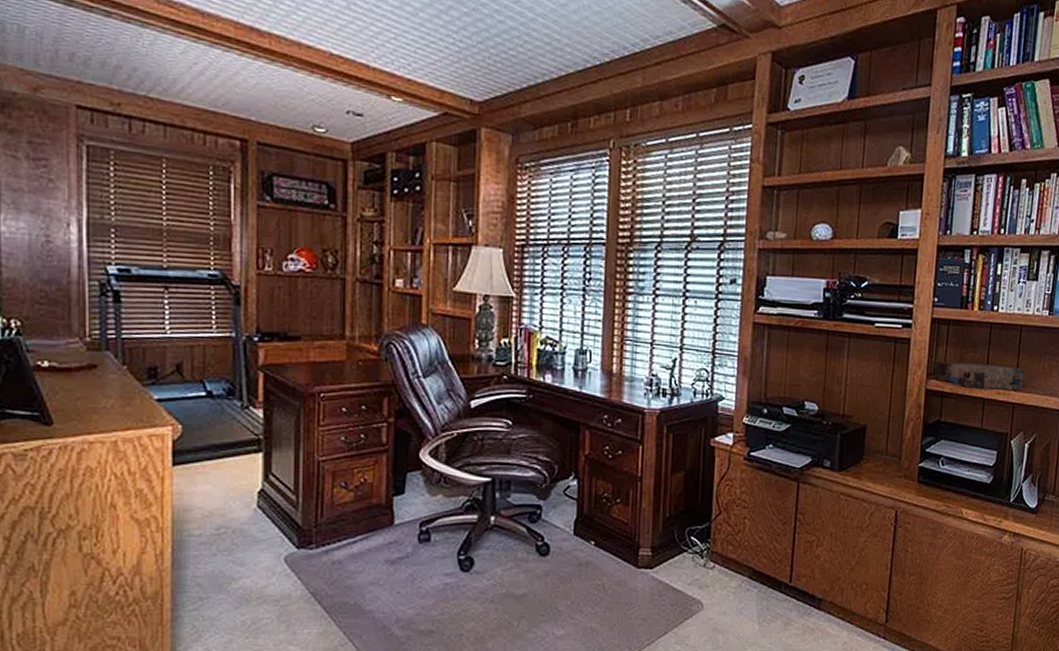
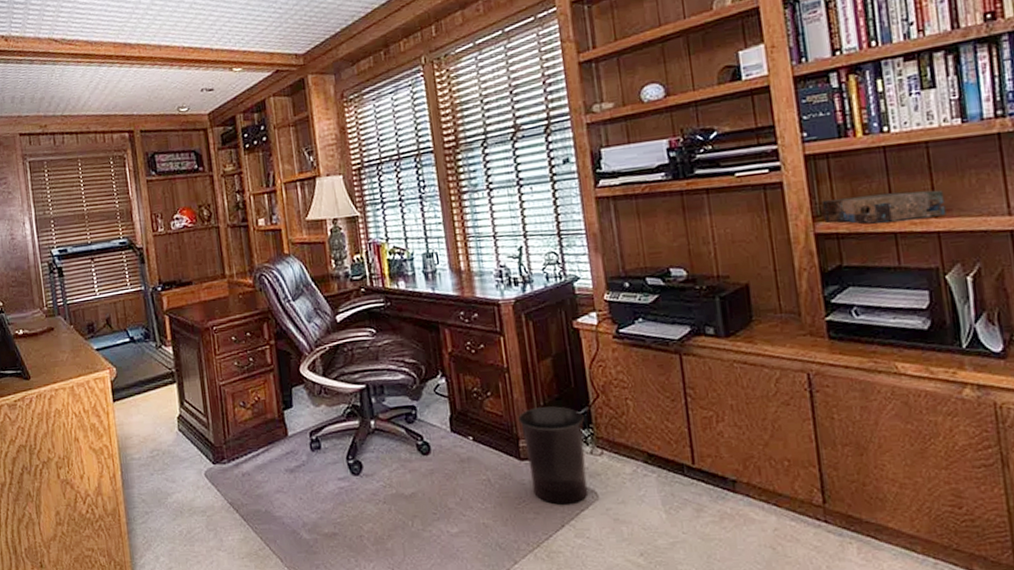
waste bin: none [643,519,704,613] -> present [518,406,589,505]

